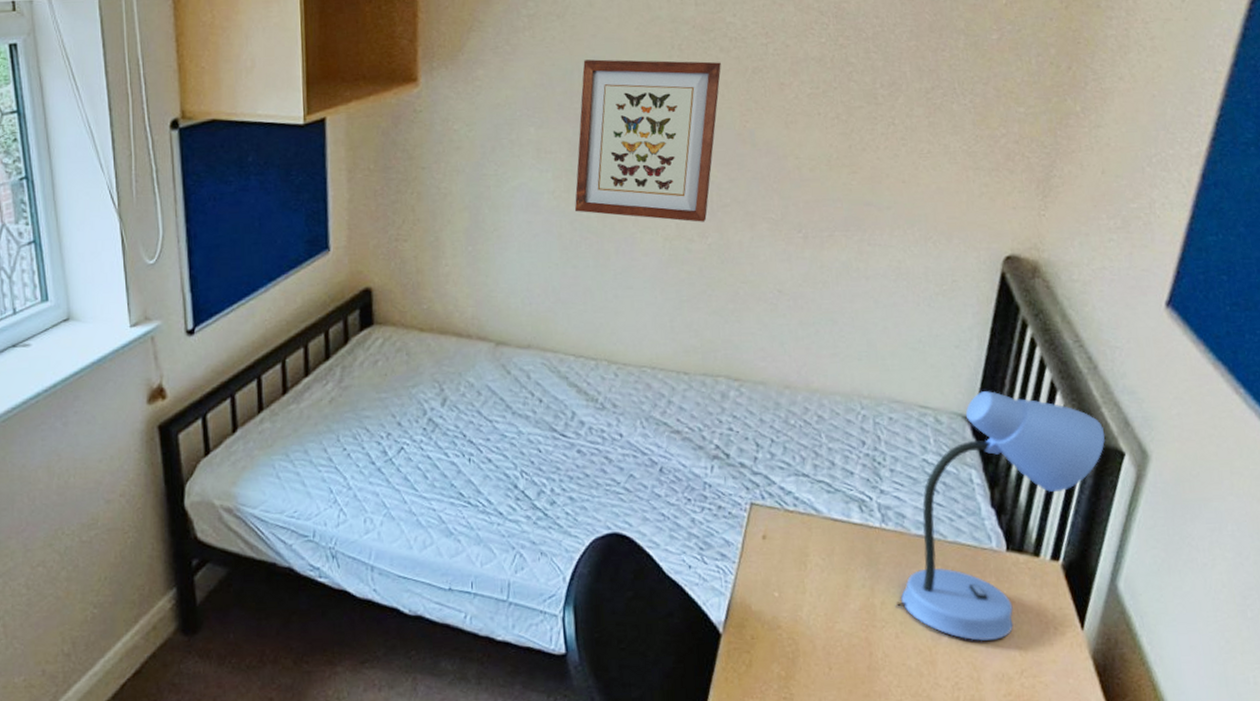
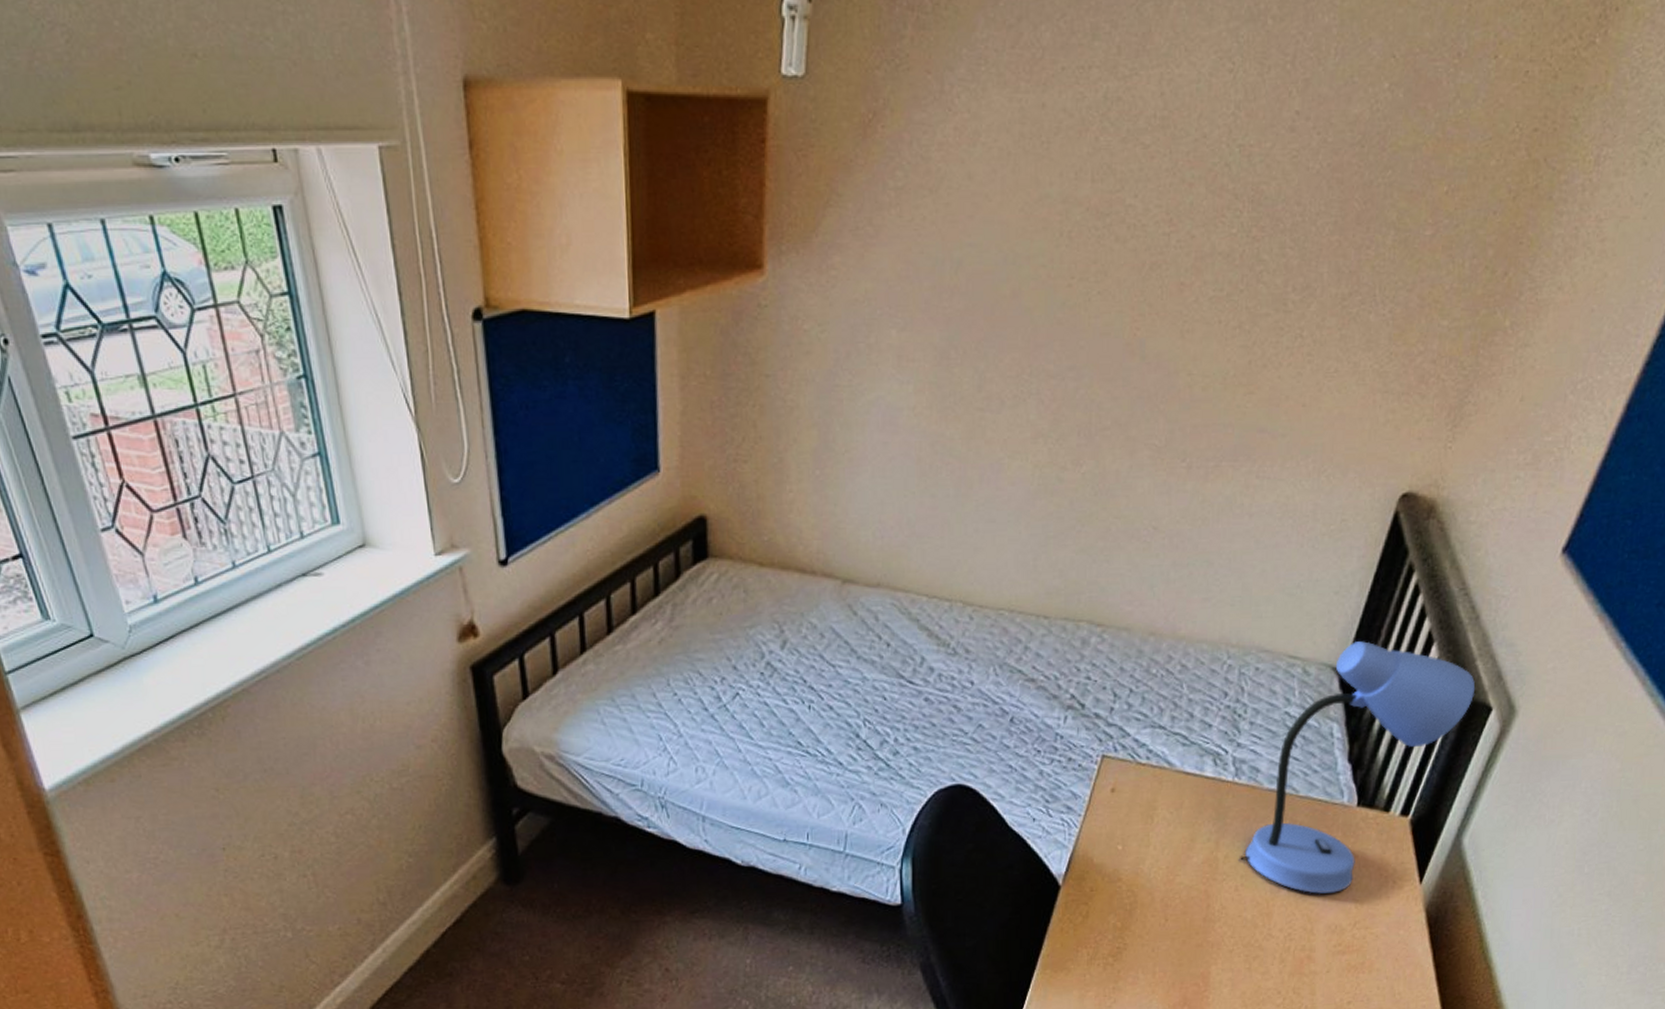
wall art: present [574,59,721,222] -> none [936,247,1115,447]

